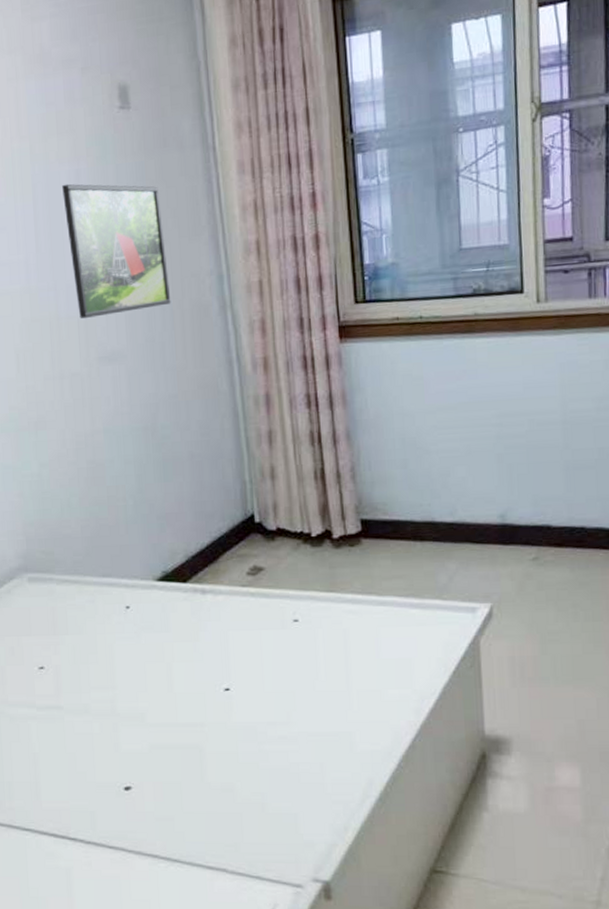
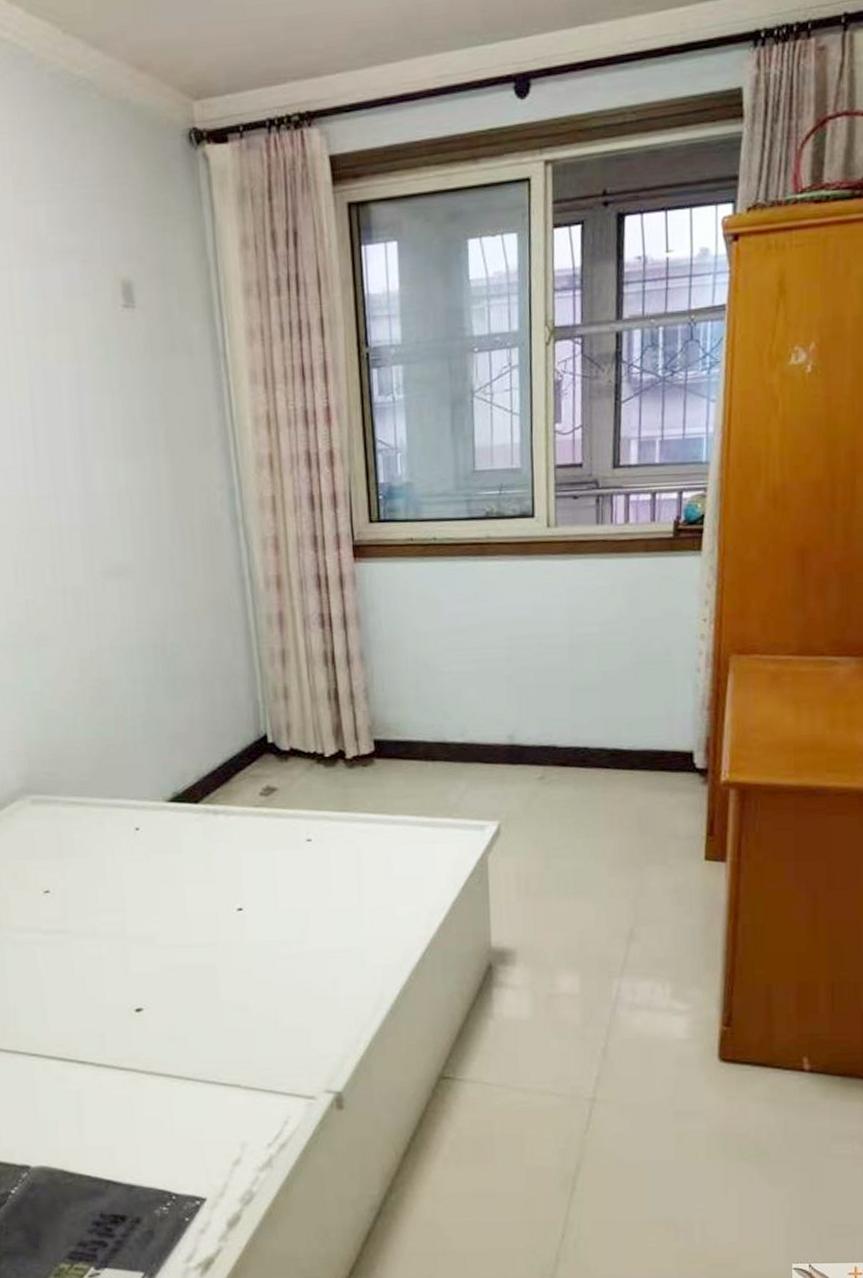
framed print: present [62,184,171,319] -> none [62,385,181,530]

